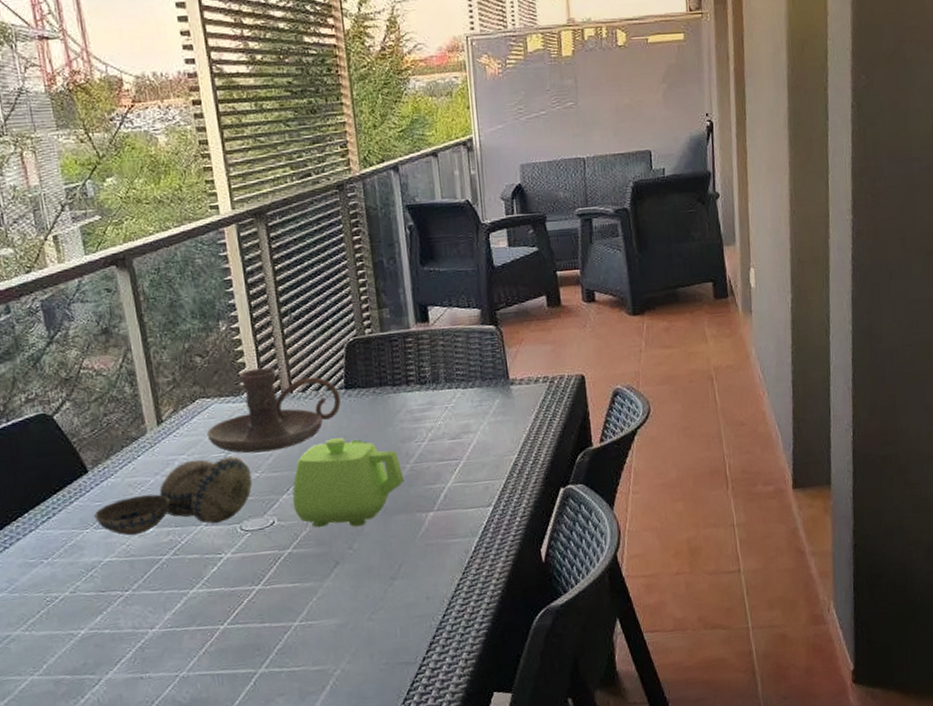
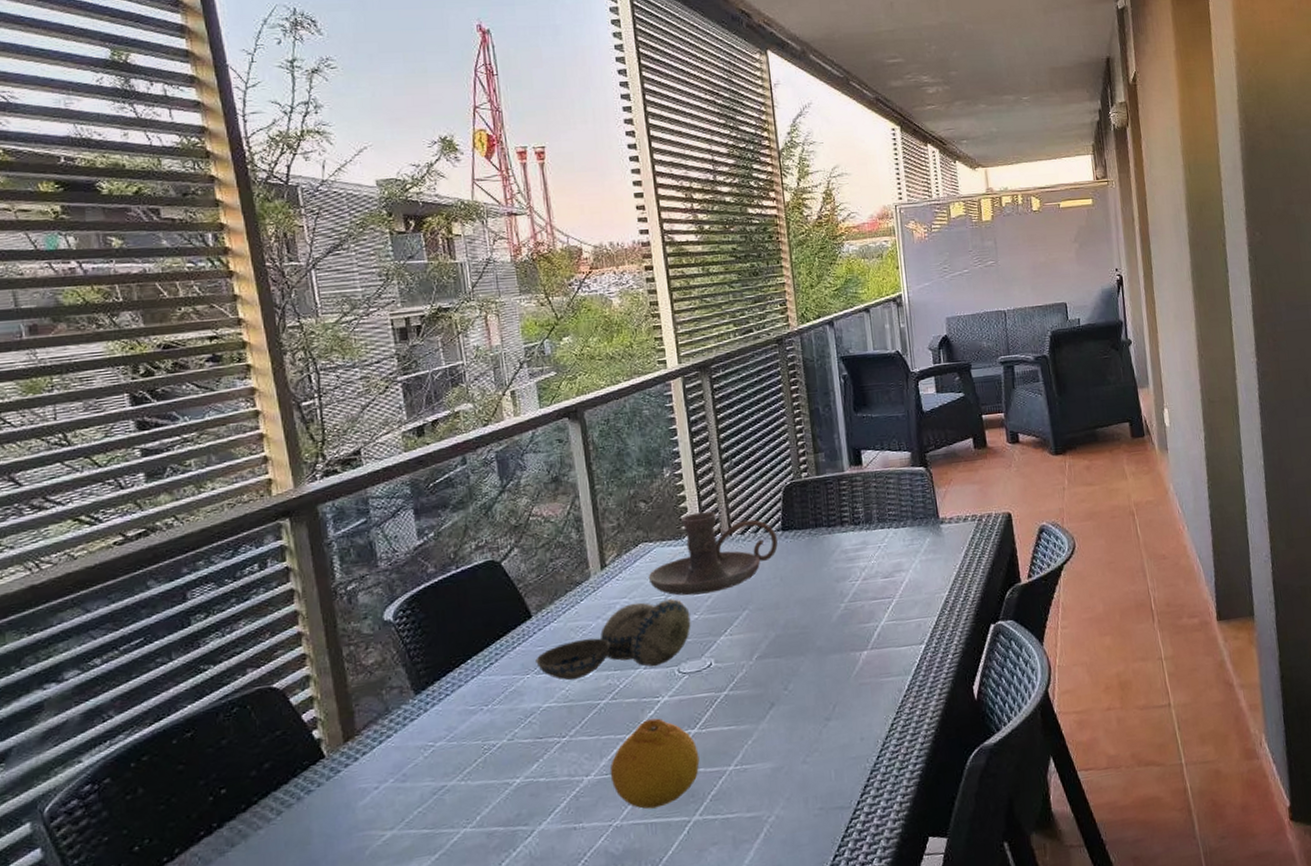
fruit: none [174,574,265,661] -> present [610,718,700,810]
teapot: present [292,437,404,528] -> none [730,578,839,669]

